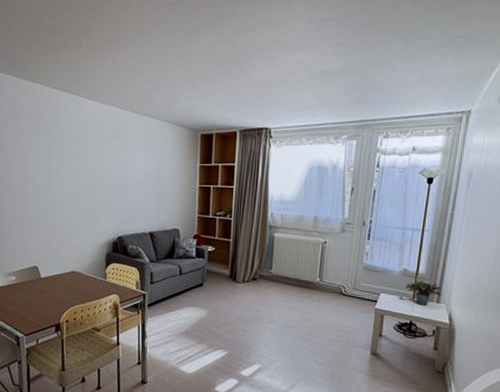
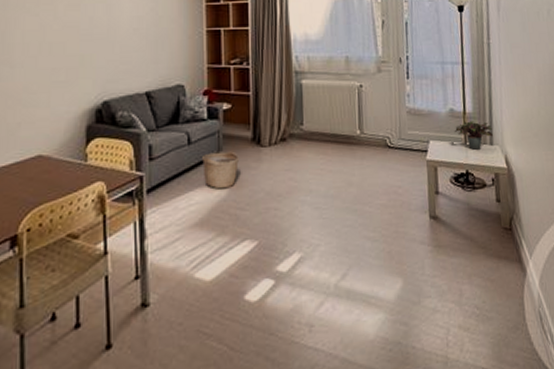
basket: none [189,283,218,311] -> present [202,151,239,189]

